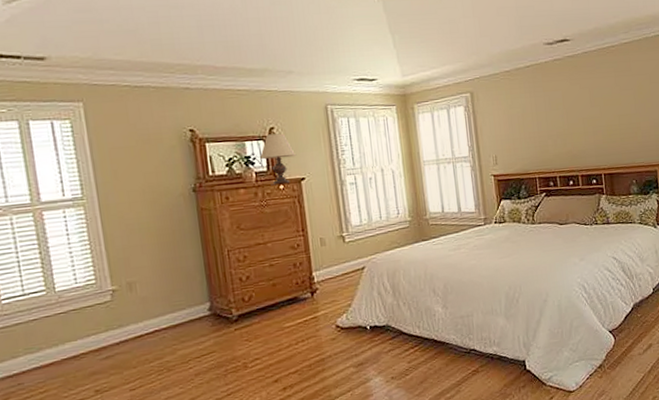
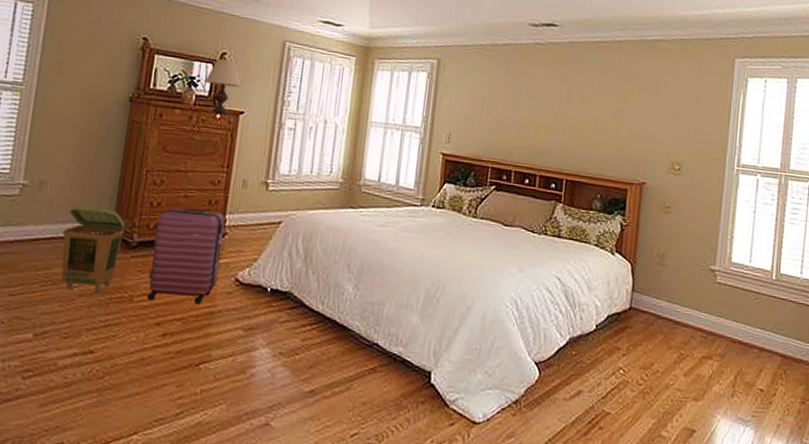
laundry basket: none [163,293,224,373] -> present [61,206,125,293]
suitcase: none [250,272,320,363] -> present [147,208,225,304]

